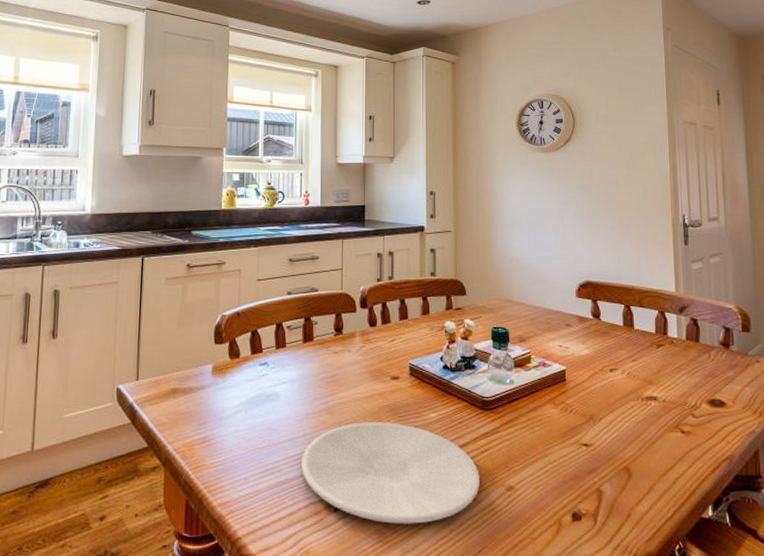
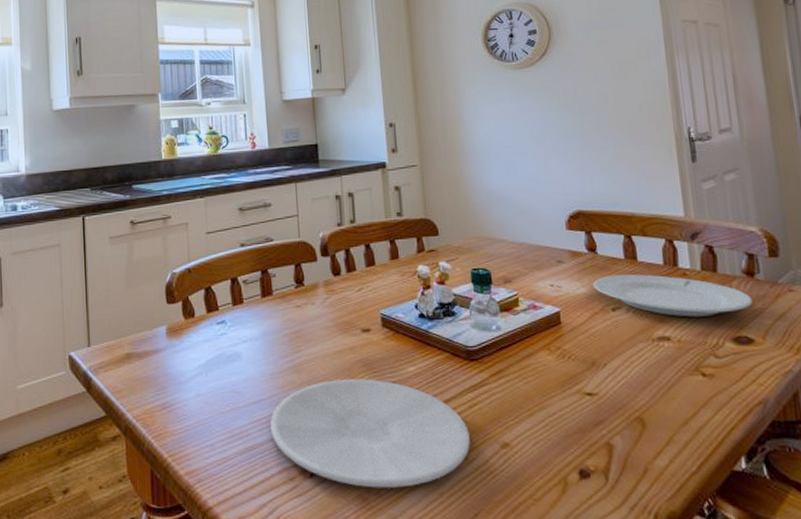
plate: none [595,340,727,381] -> present [592,274,753,317]

